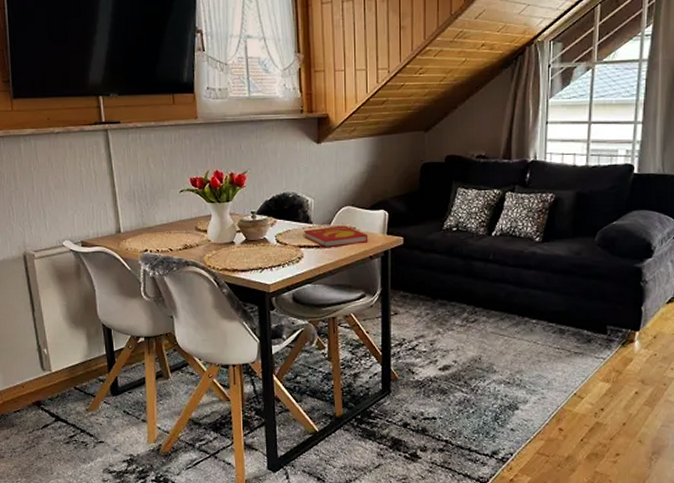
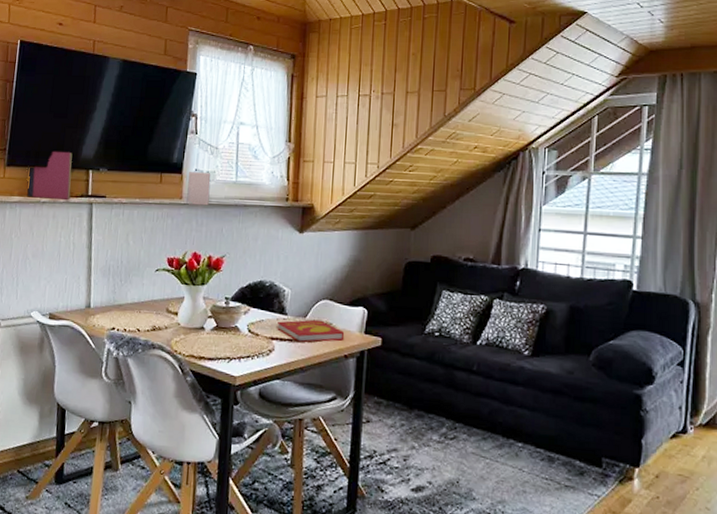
books: none [35,76,84,129] -> present [26,149,73,200]
book: none [200,90,225,124] -> present [186,172,211,206]

